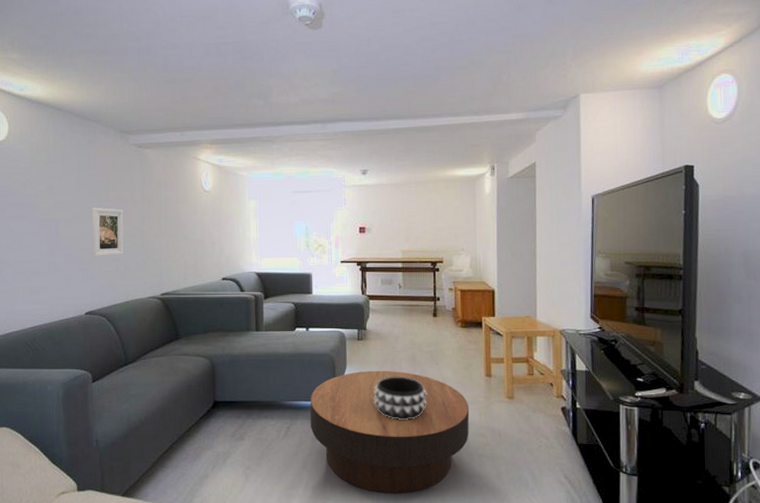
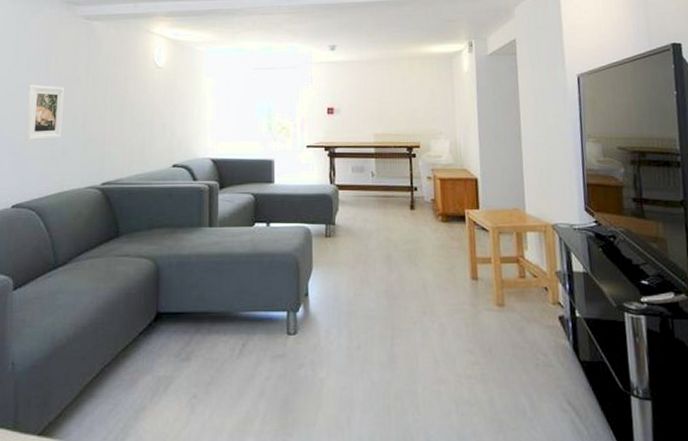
coffee table: present [310,370,470,495] -> none [269,273,455,429]
decorative bowl: present [374,376,427,420] -> none [344,279,406,333]

